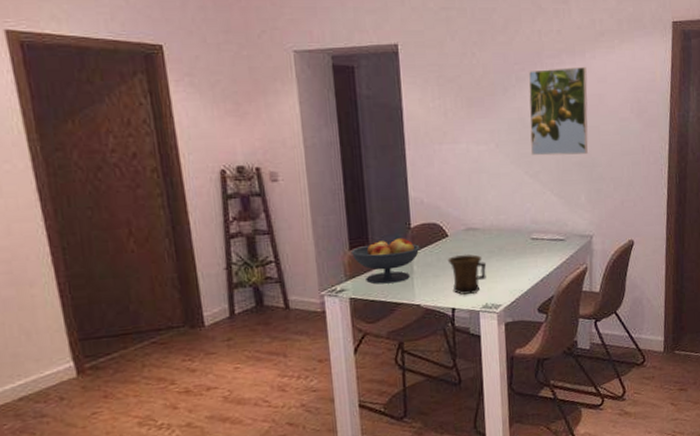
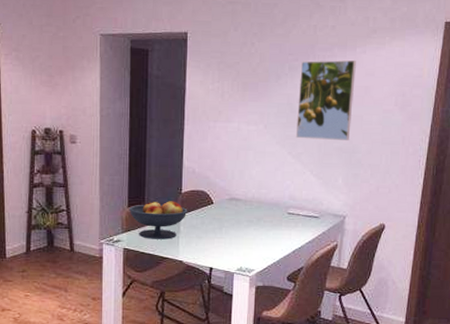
mug: present [447,253,487,295] -> none [210,220,245,257]

